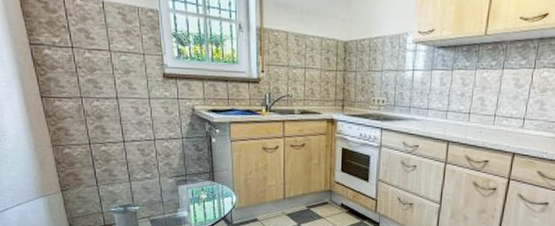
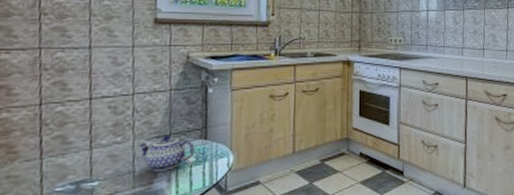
teapot: none [163,175,206,203] -> present [138,135,195,171]

